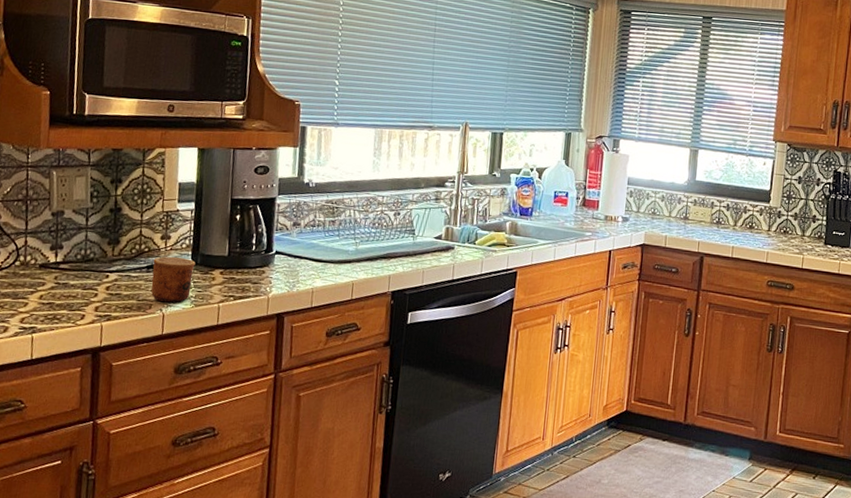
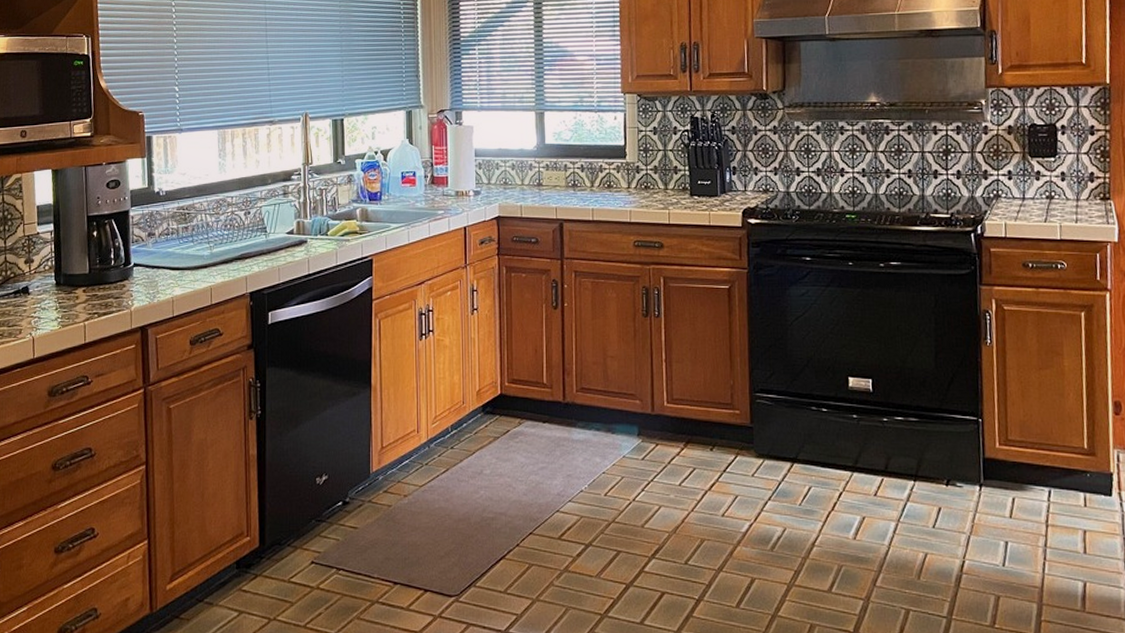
cup: present [151,256,196,303] -> none [19,279,59,326]

